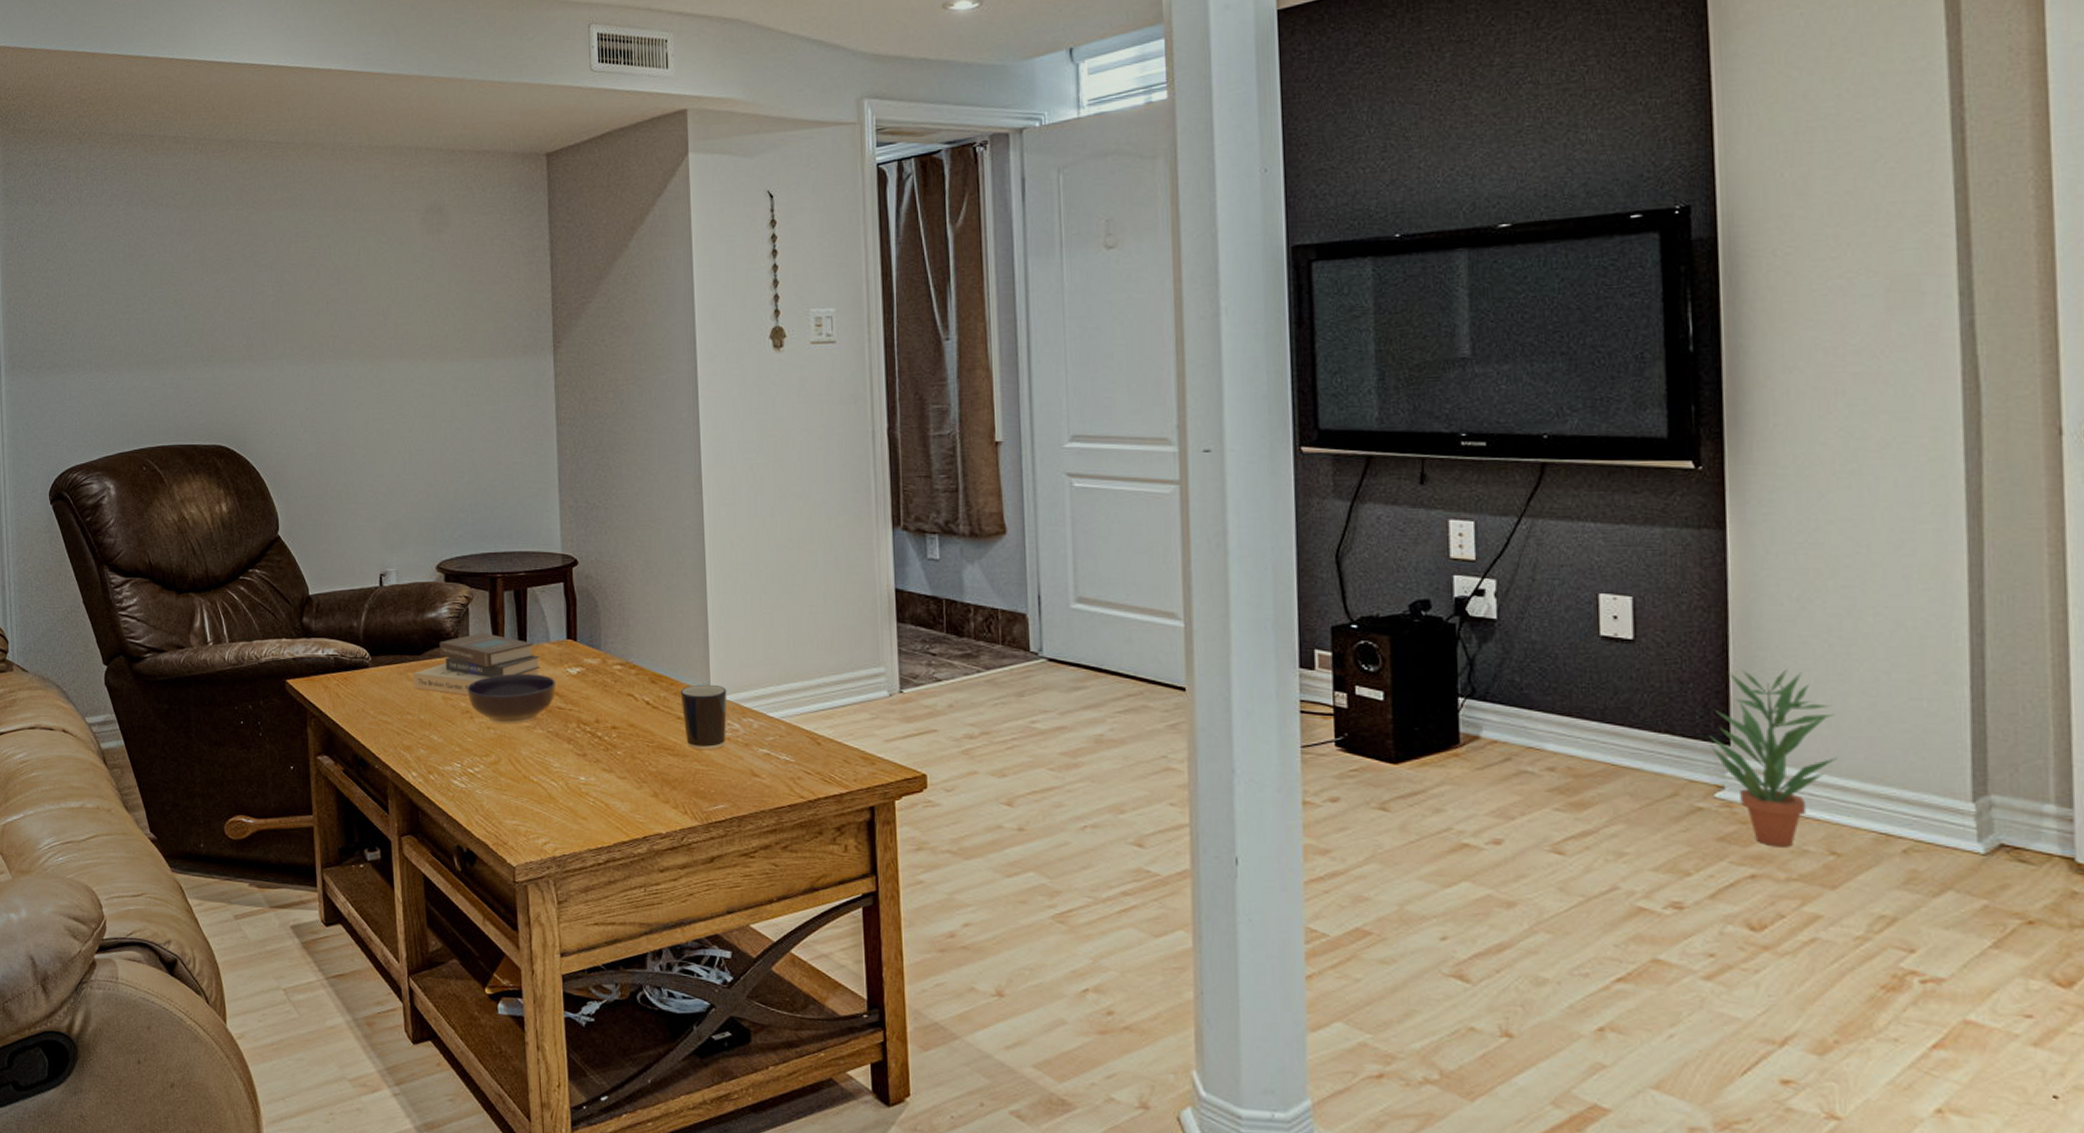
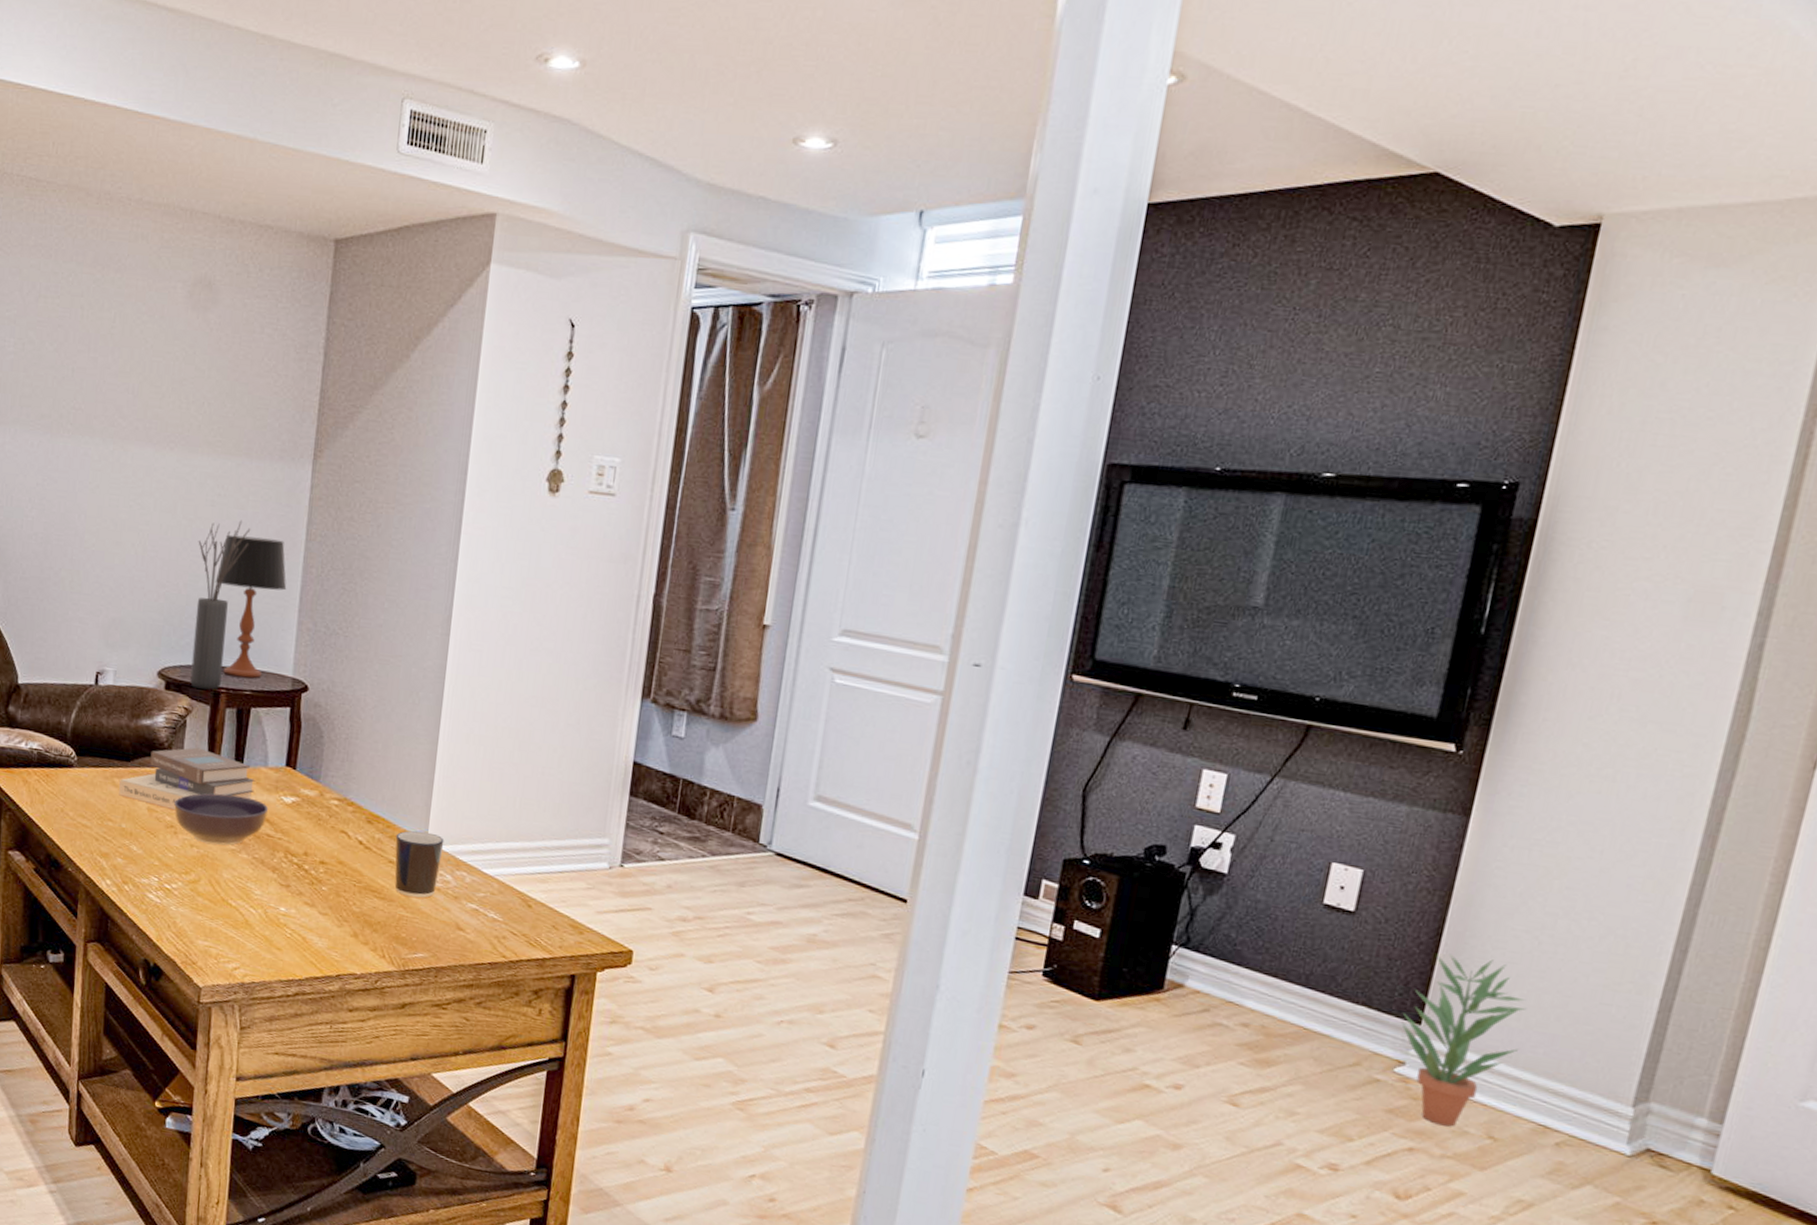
vase: none [458,415,505,576] -> present [190,520,251,690]
table lamp: none [478,428,545,562] -> present [215,534,287,680]

